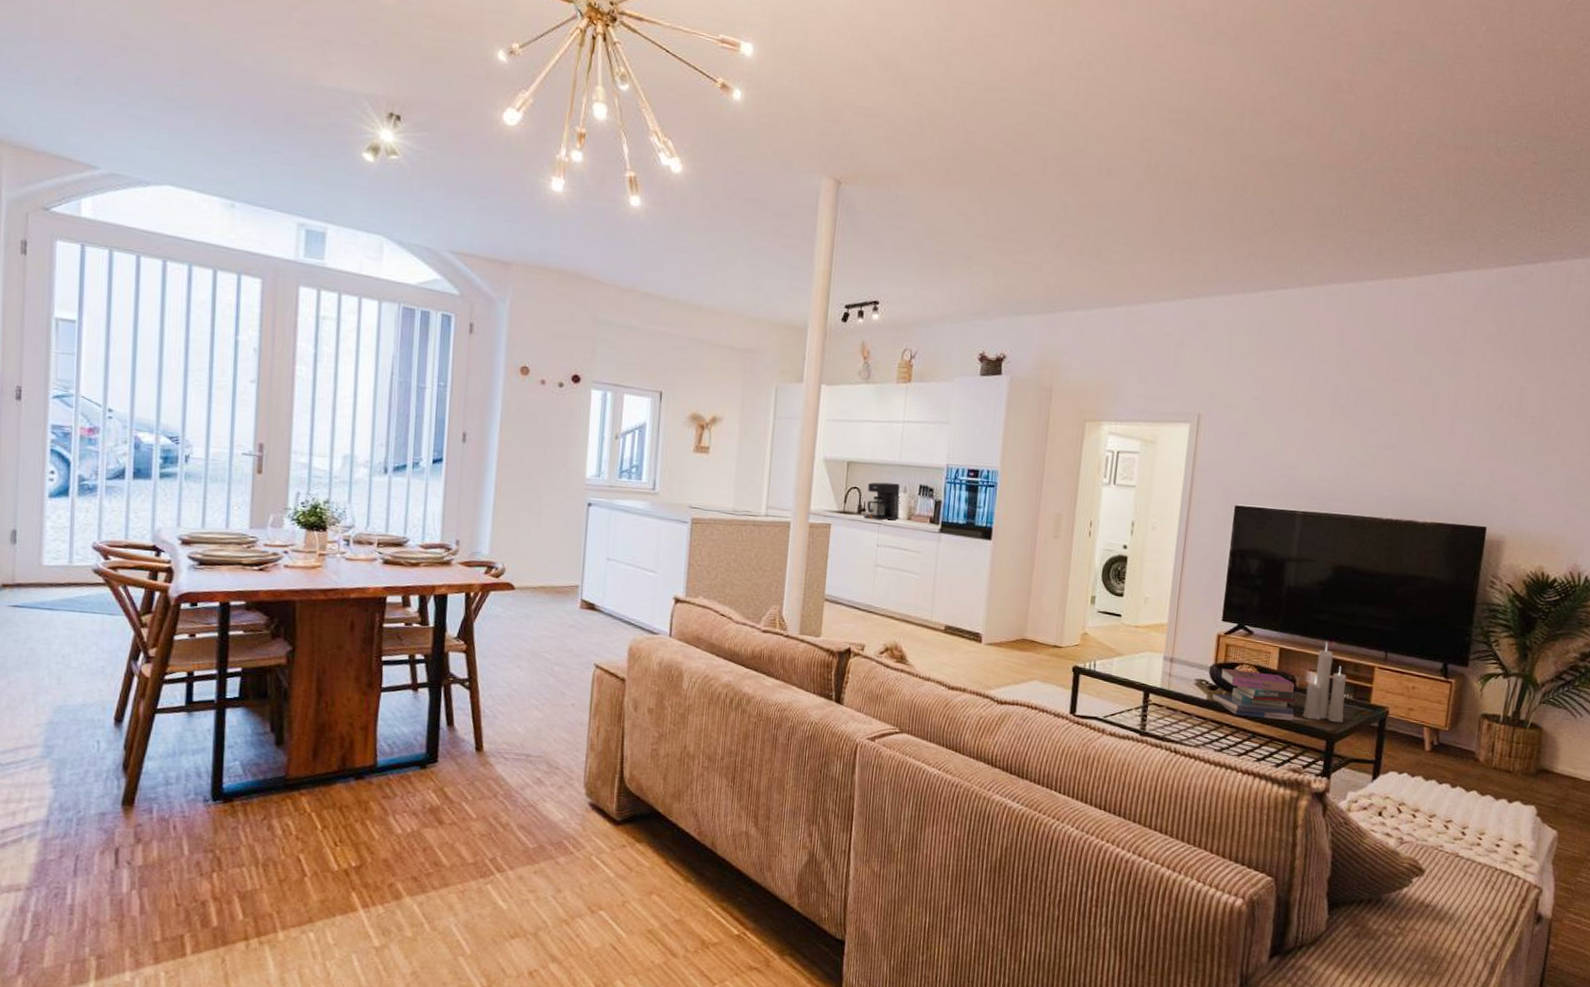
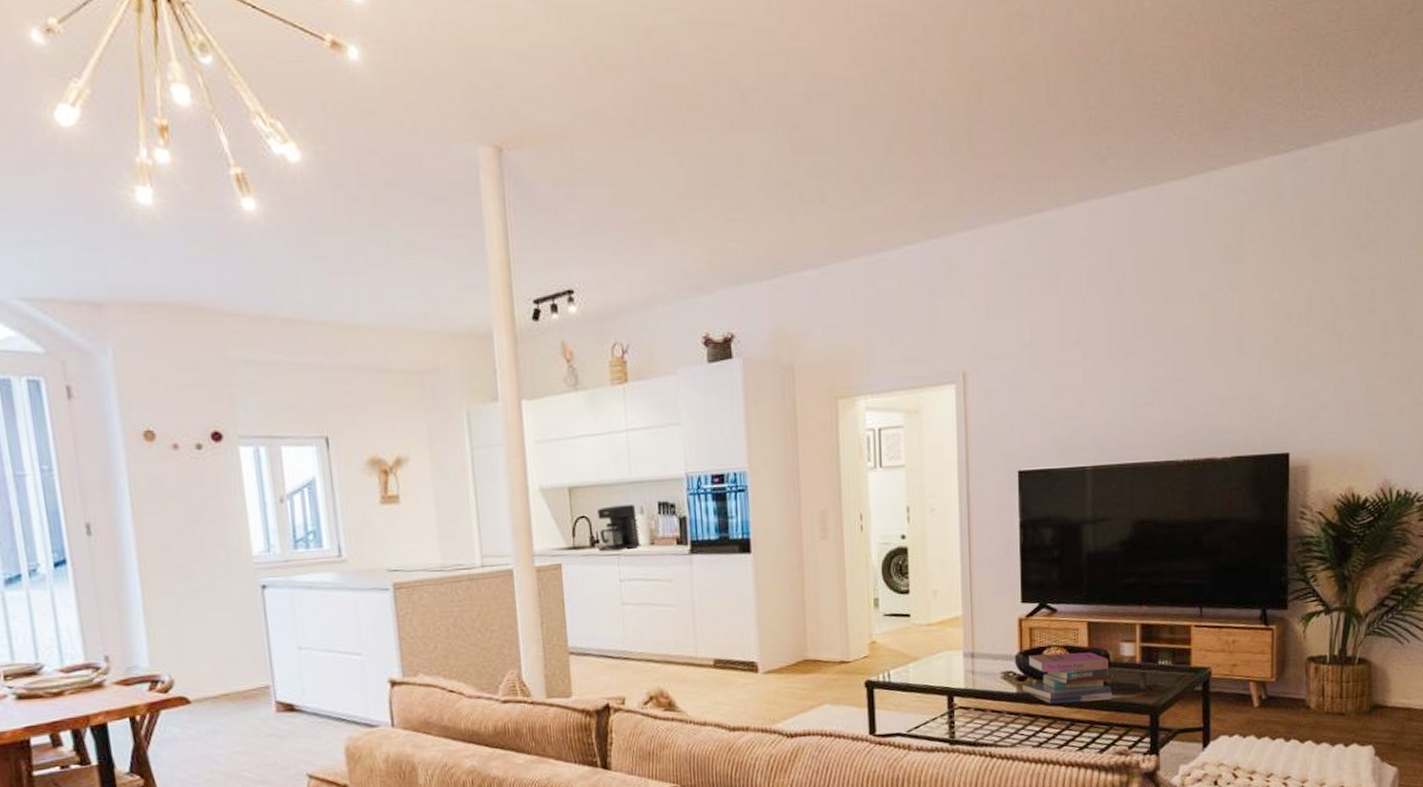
candle: present [1302,642,1346,723] -> none [1121,607,1166,695]

